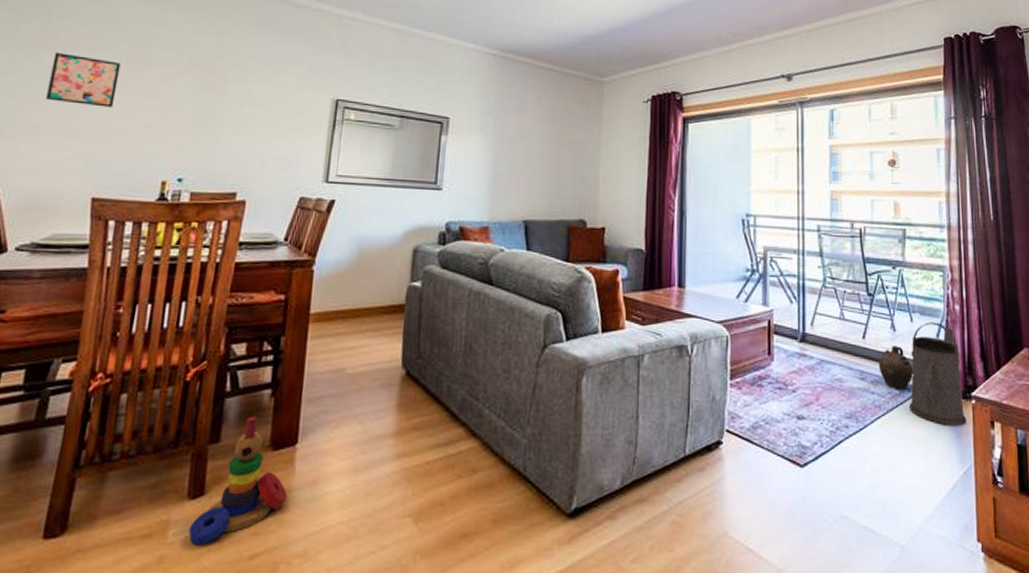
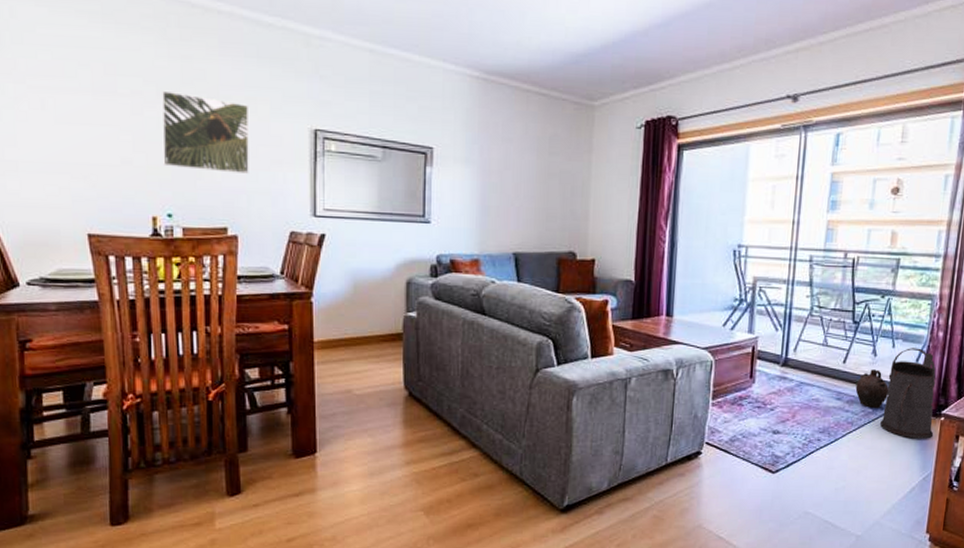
wall art: present [46,51,121,108] -> none [16,81,89,141]
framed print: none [182,62,275,141] -> present [162,90,249,175]
stacking toy: present [188,415,288,546] -> none [233,430,313,532]

